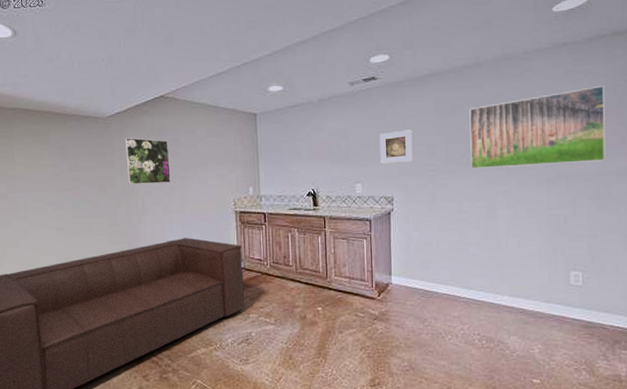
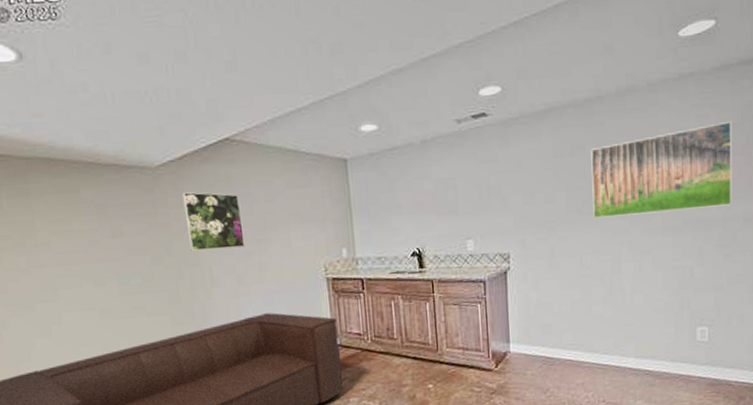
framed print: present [379,129,413,164] -> none [492,174,531,216]

